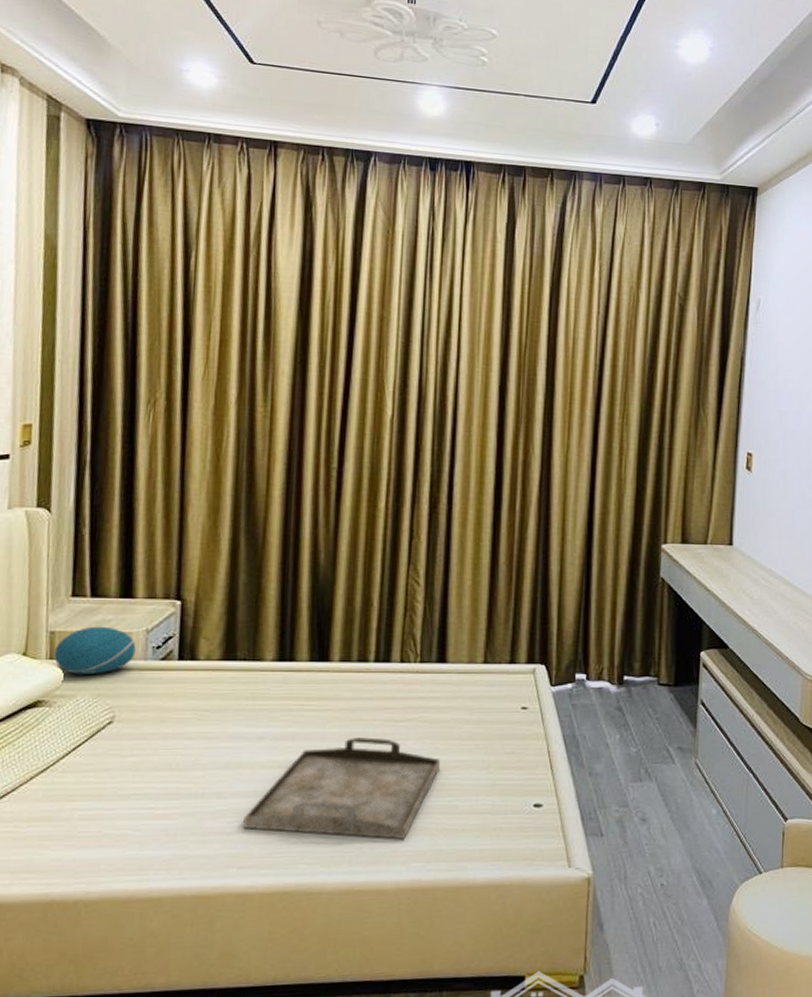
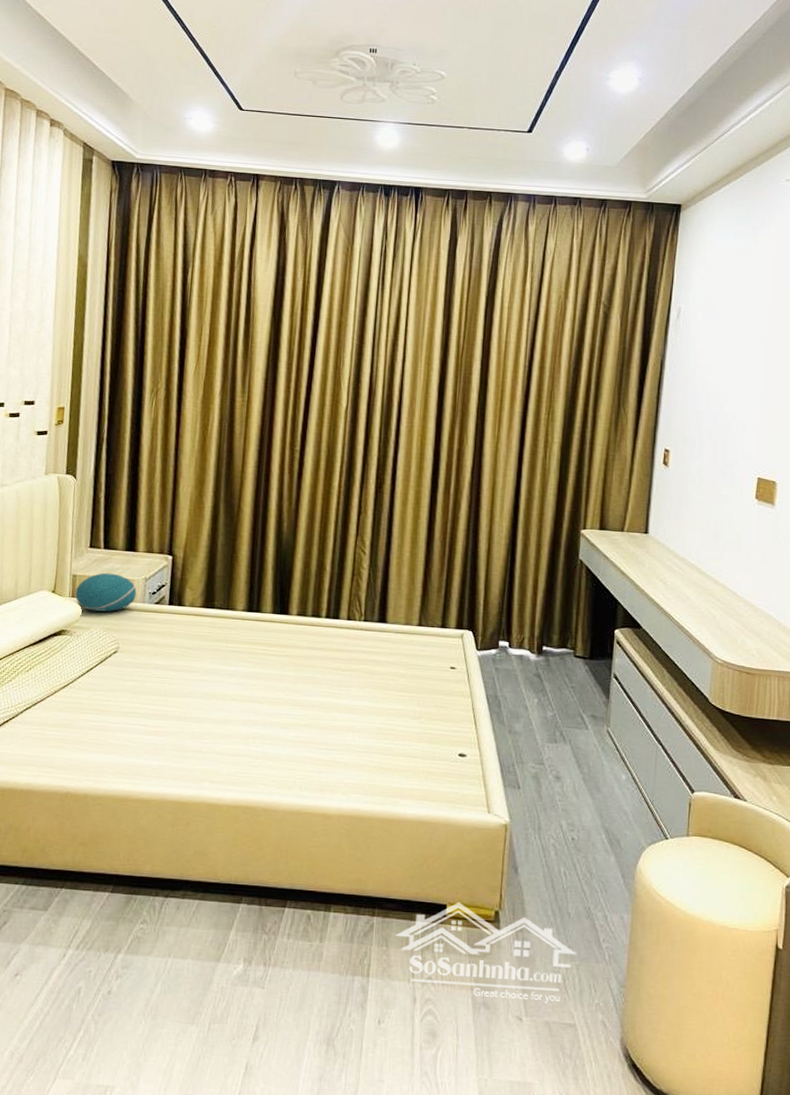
serving tray: present [242,737,441,840] -> none [215,681,379,773]

